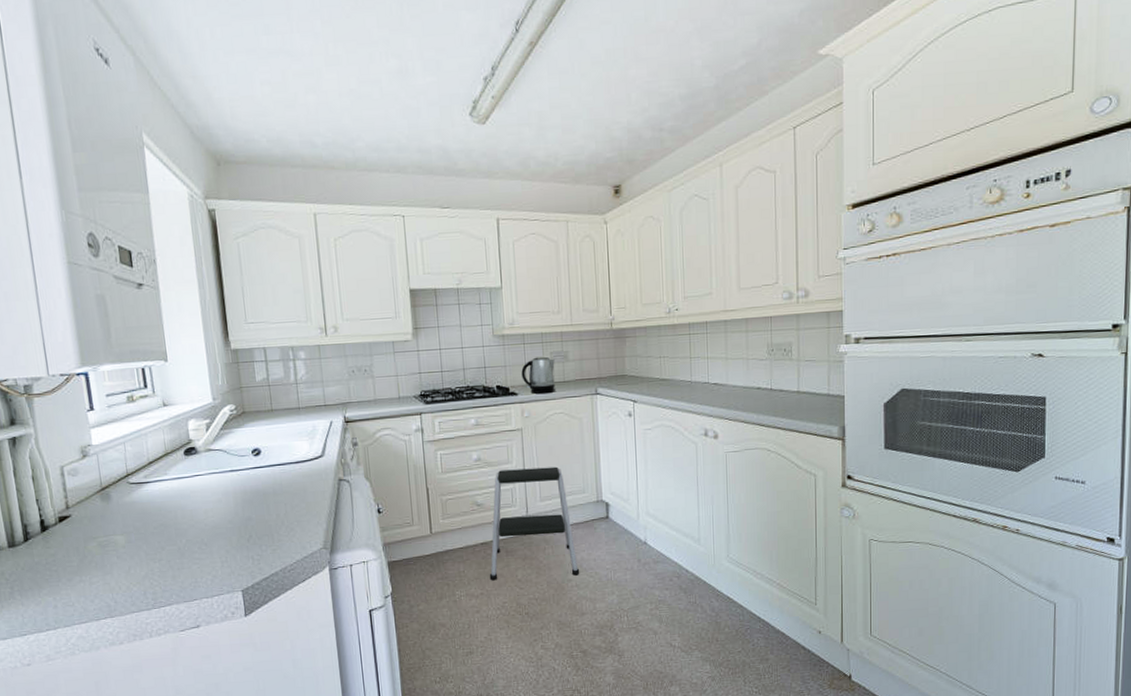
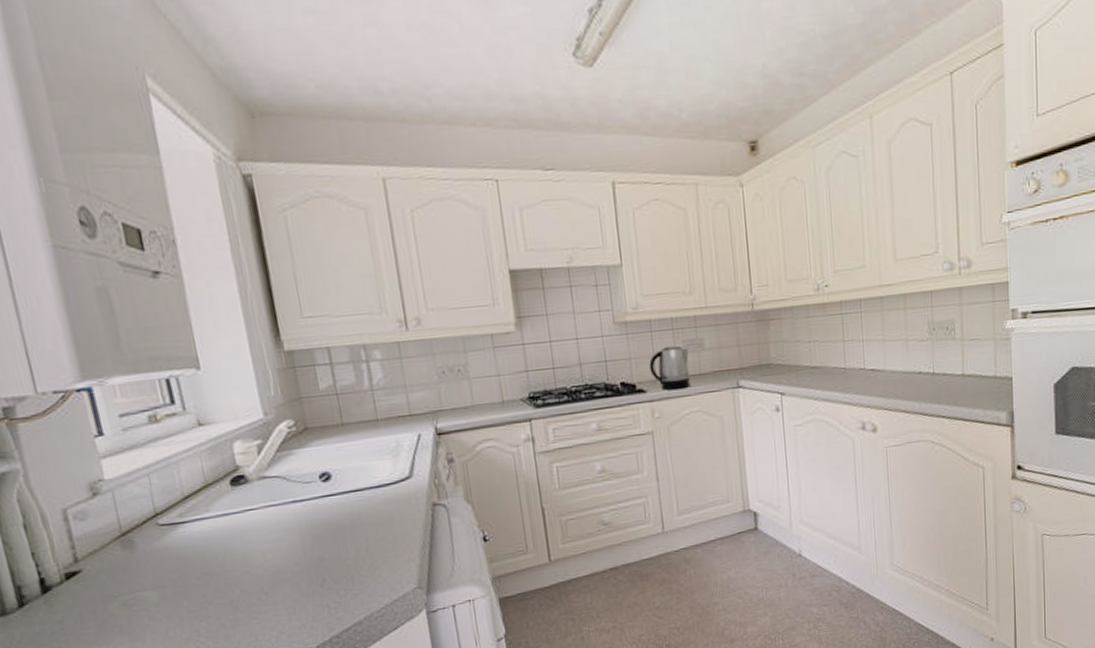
step stool: present [489,466,580,581] -> none [622,474,727,611]

